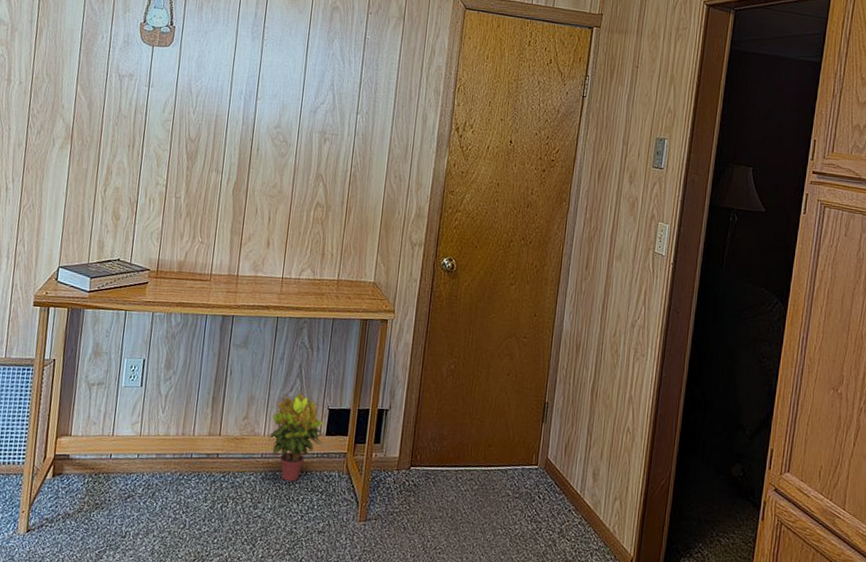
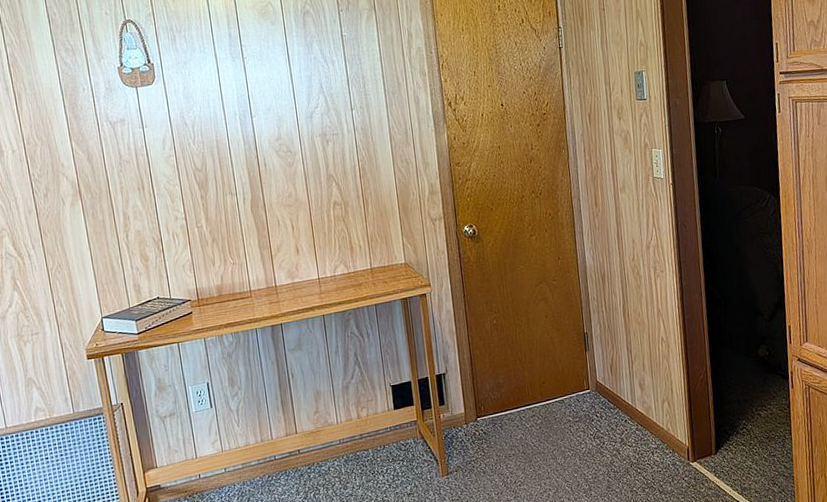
potted plant: present [268,393,324,481] -> none [341,378,394,458]

